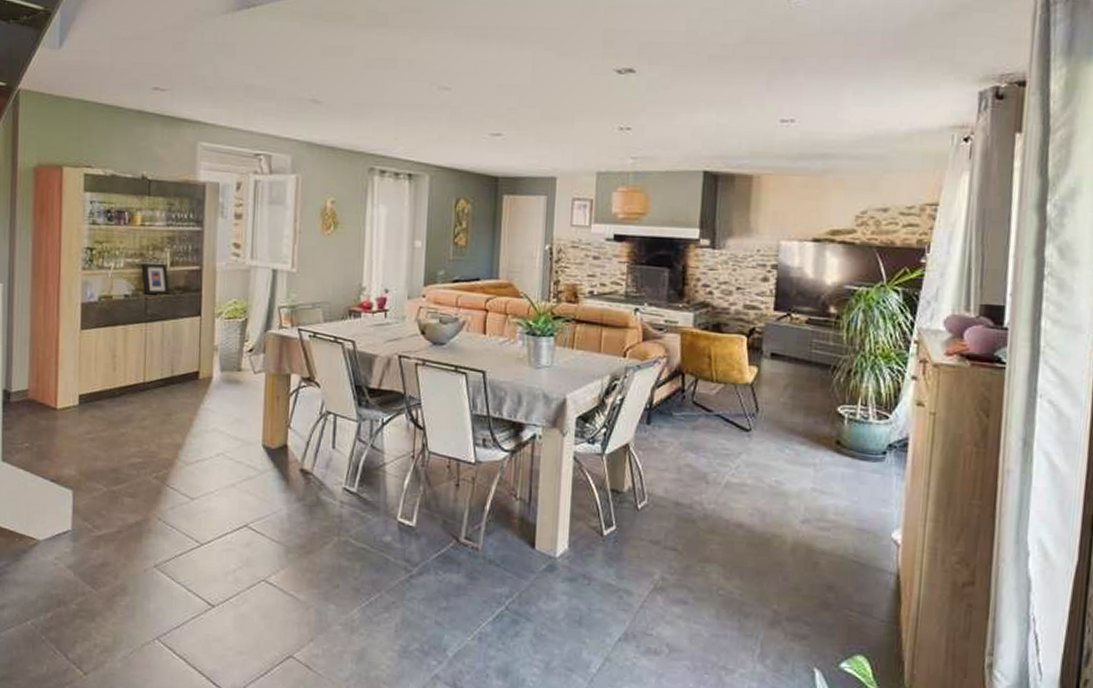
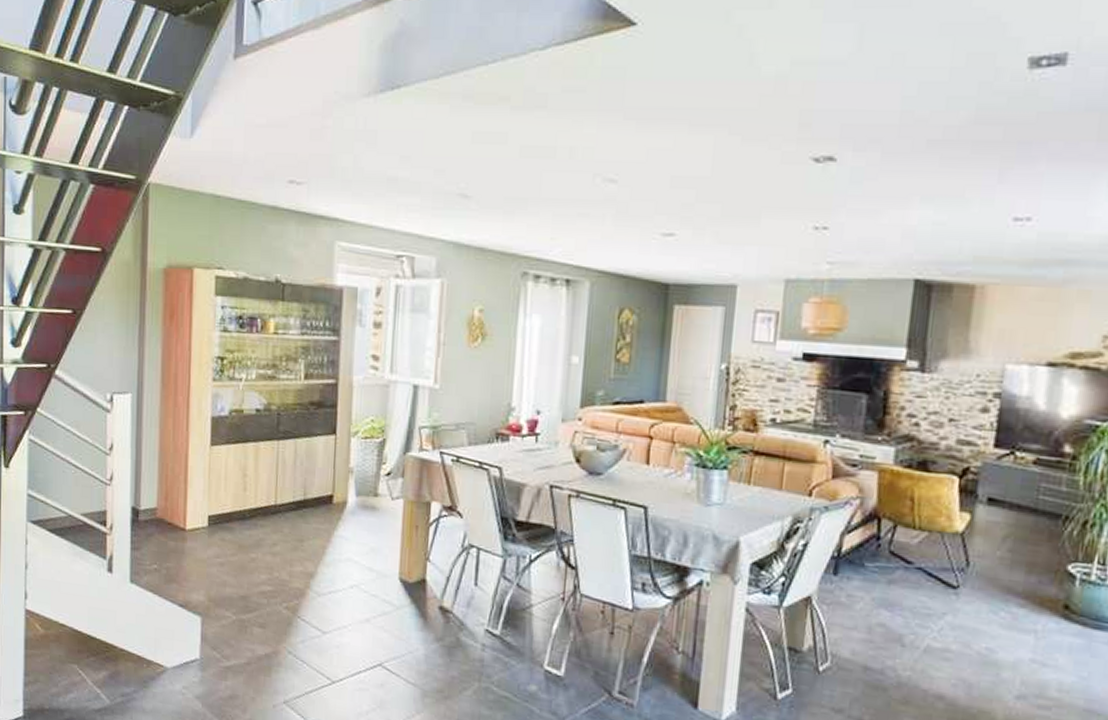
picture frame: present [141,263,169,295] -> none [274,375,303,411]

